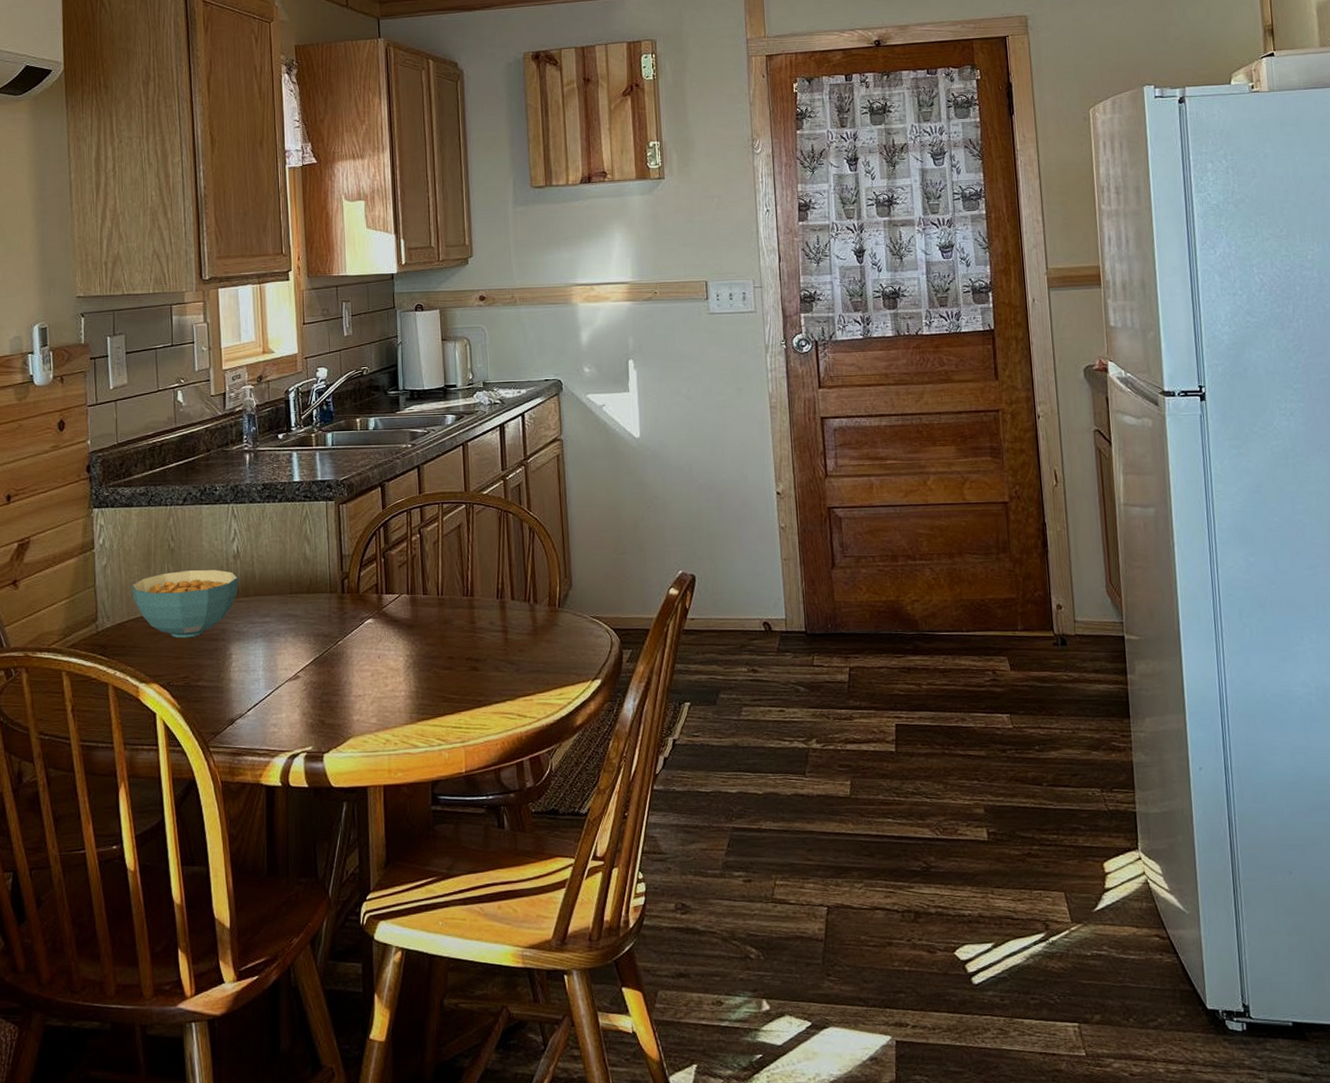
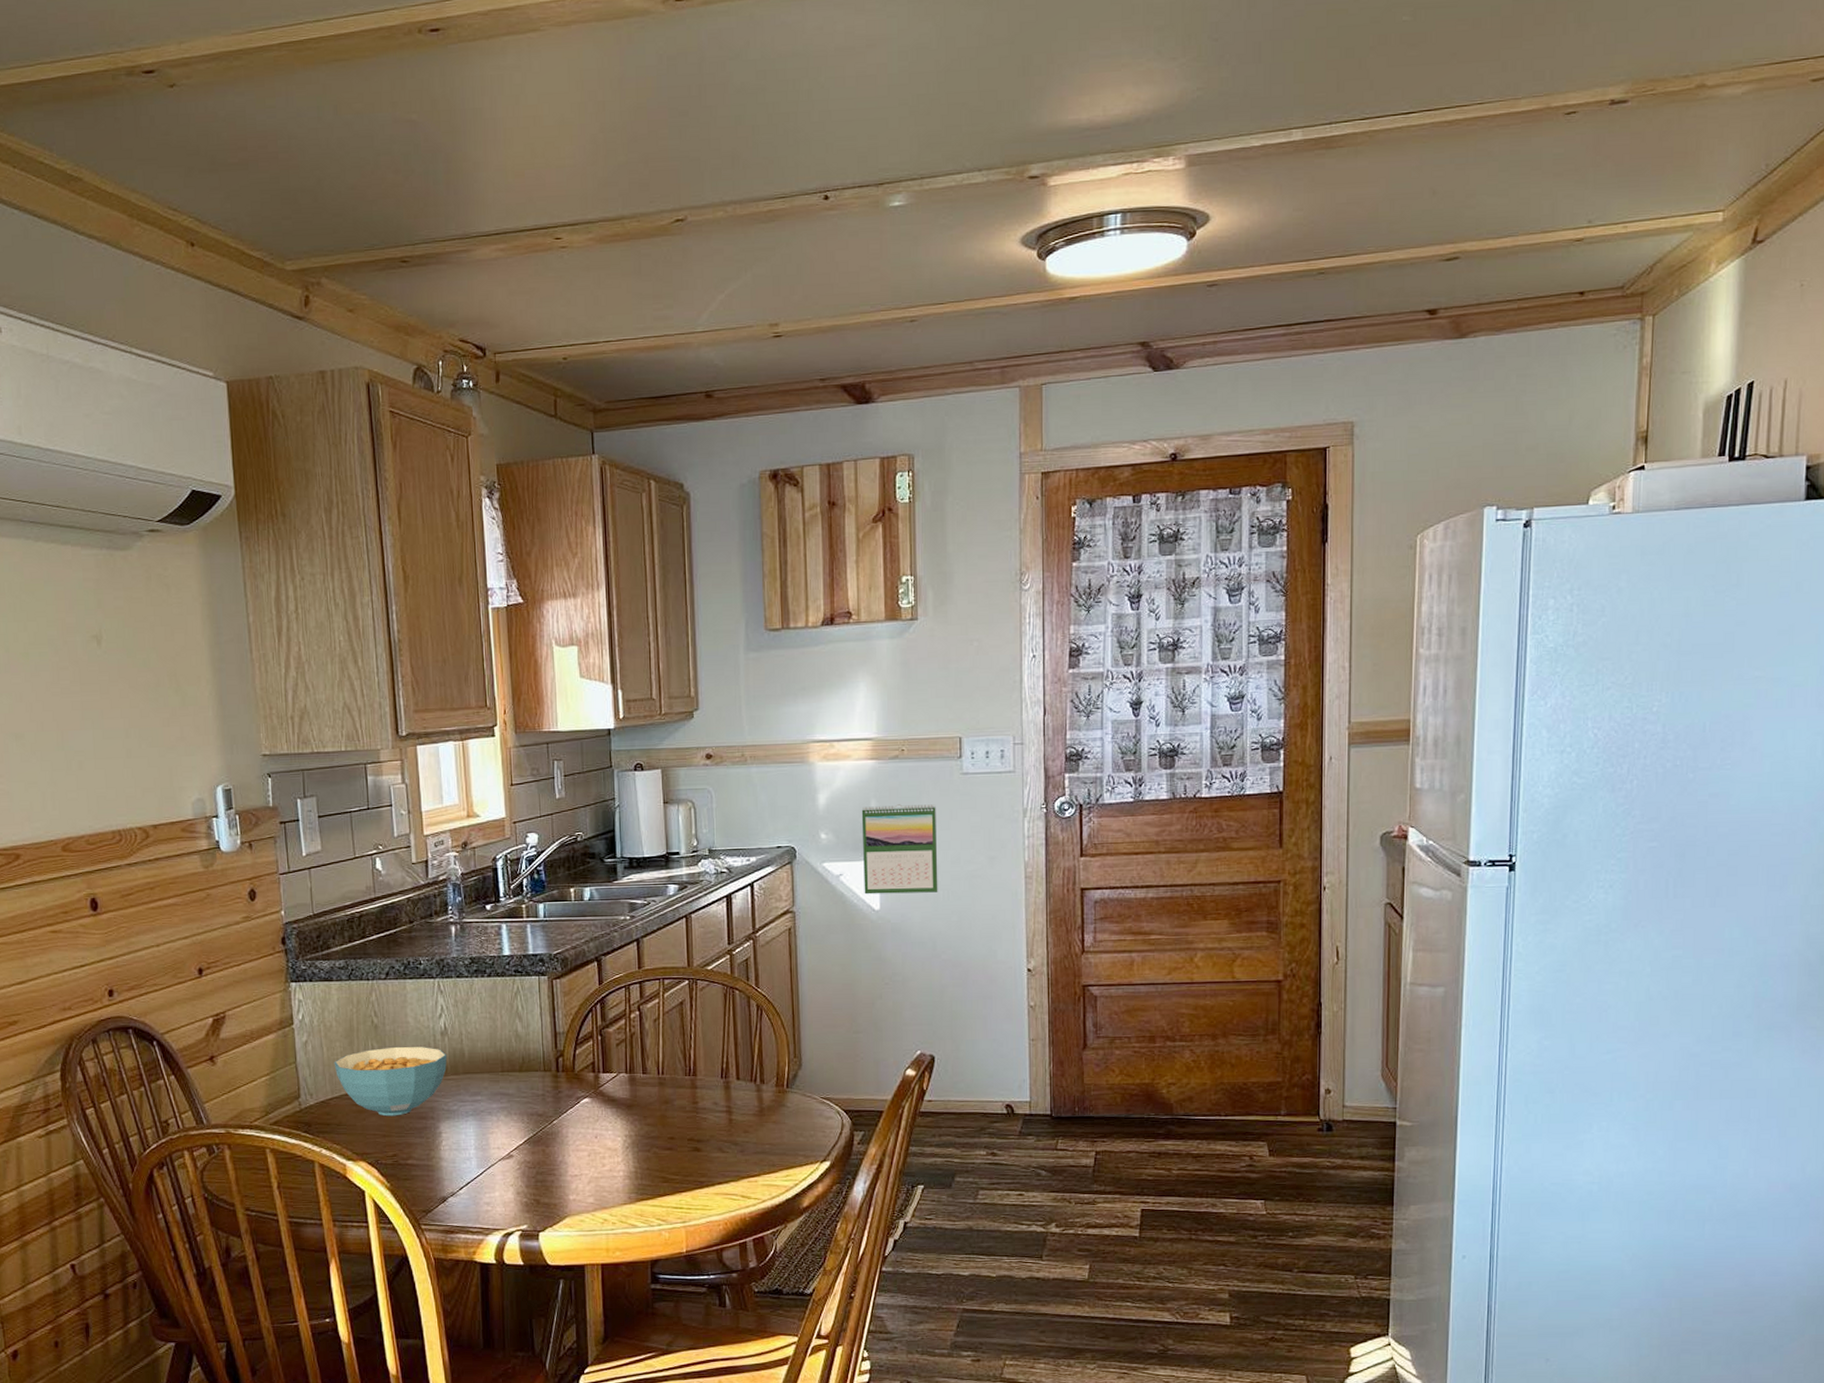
calendar: none [620,341,692,424] -> present [861,804,938,895]

